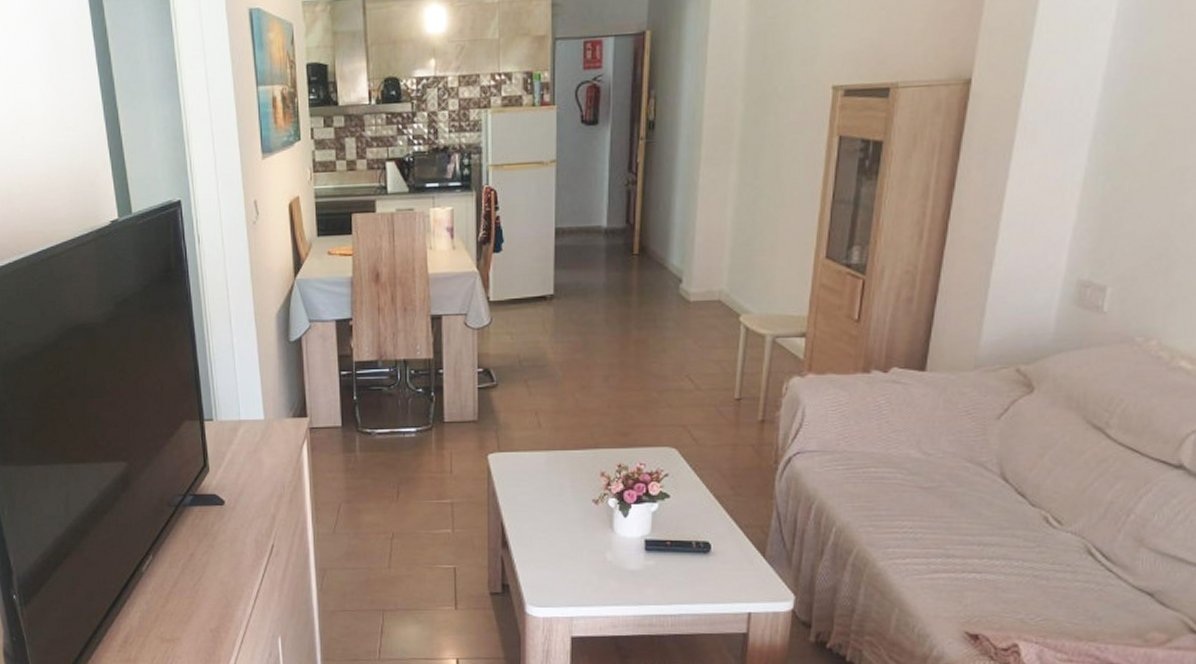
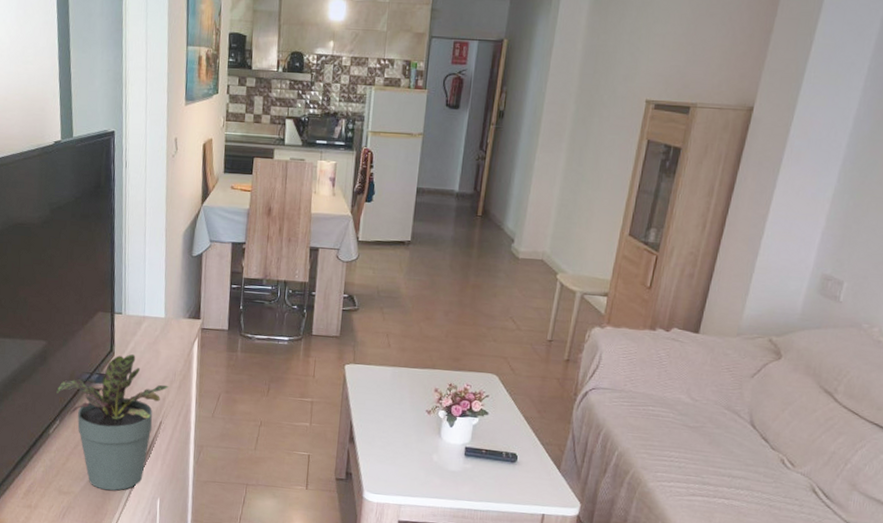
potted plant: none [145,468,278,633] -> present [56,354,169,491]

